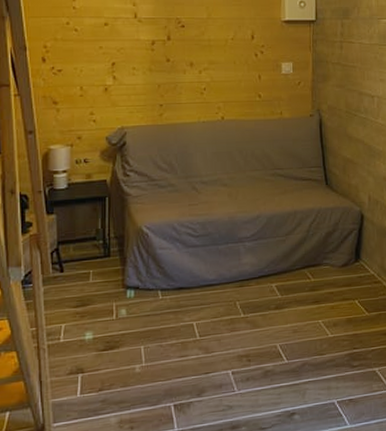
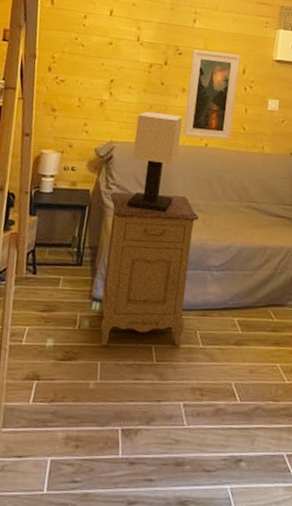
nightstand: none [130,173,224,331] -> present [100,192,199,346]
table lamp: none [146,91,195,193] -> present [126,111,183,212]
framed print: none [196,20,248,112] -> present [182,49,240,141]

